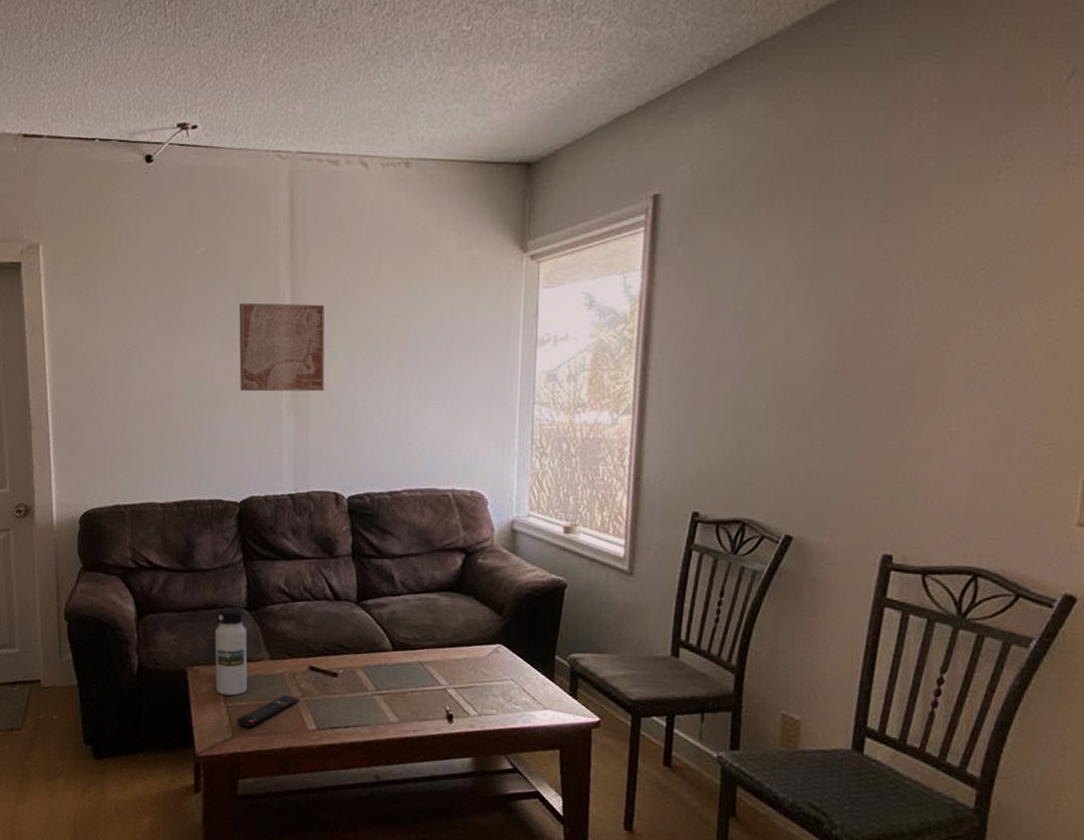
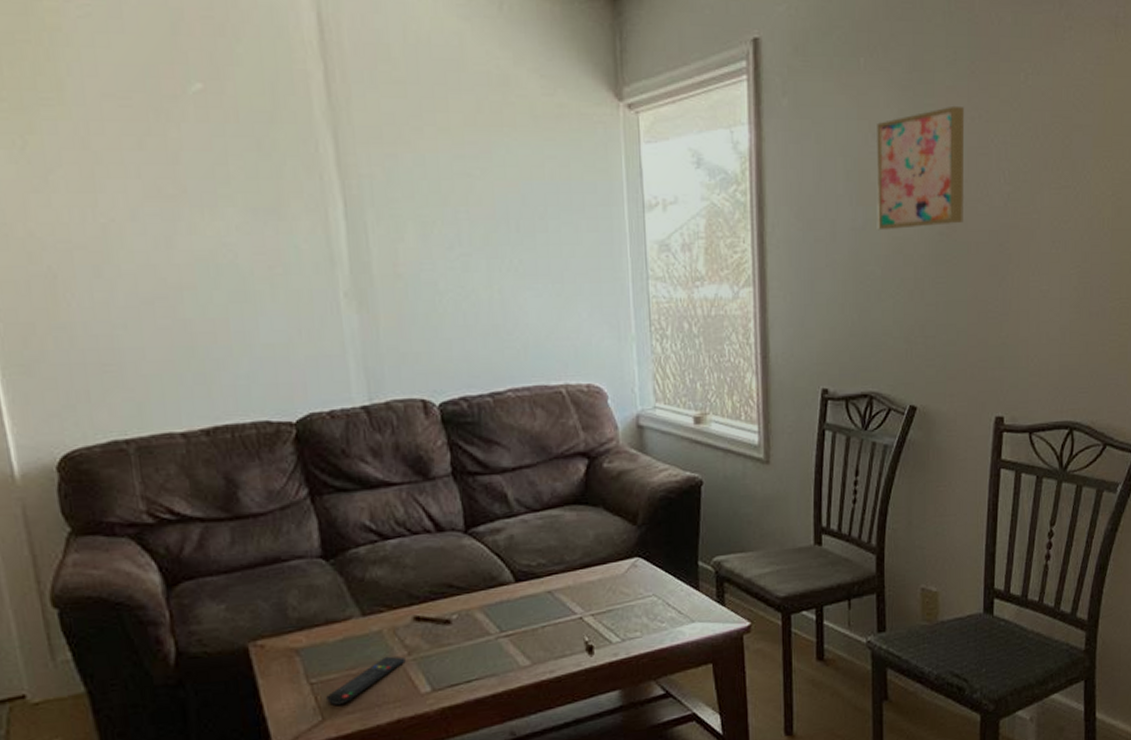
water bottle: present [214,607,248,696] -> none [281,558,335,670]
wall art: present [239,302,325,392] -> none [263,159,393,277]
wall art: none [766,249,873,367] -> present [877,105,965,231]

